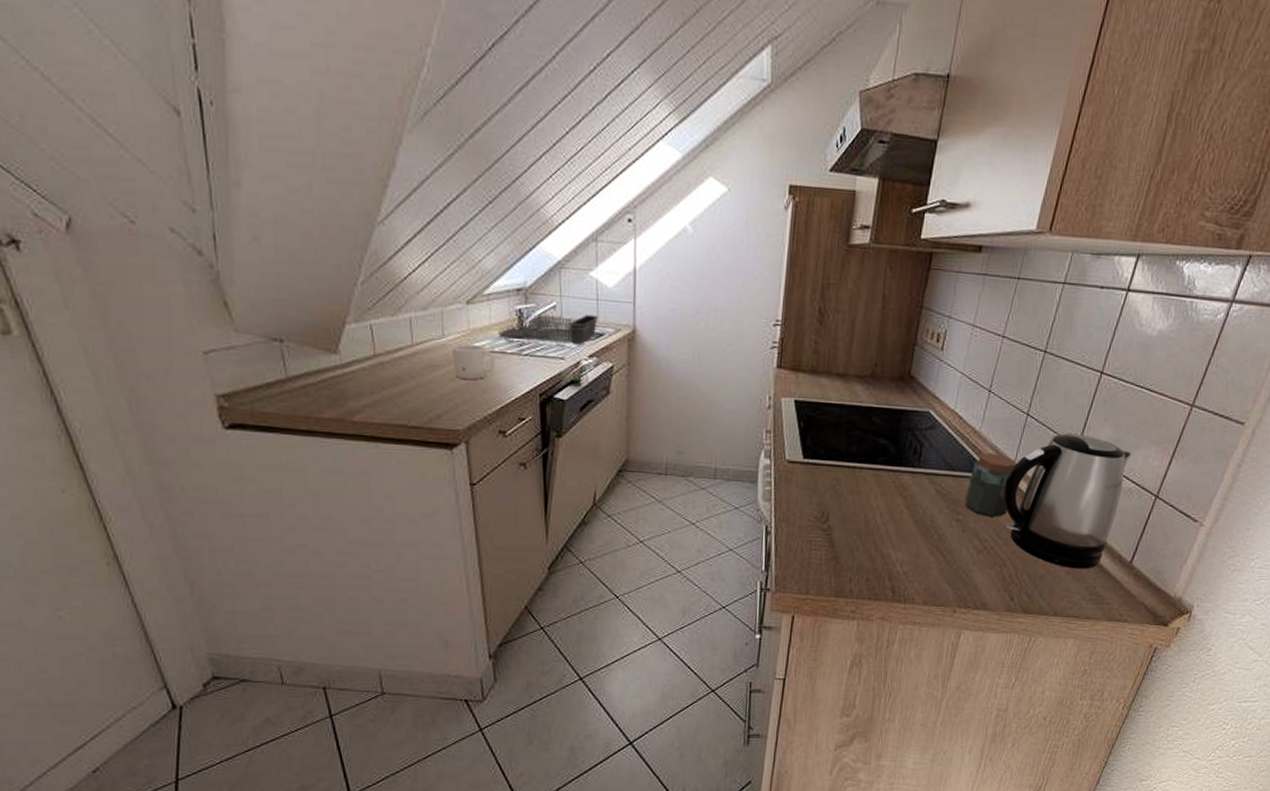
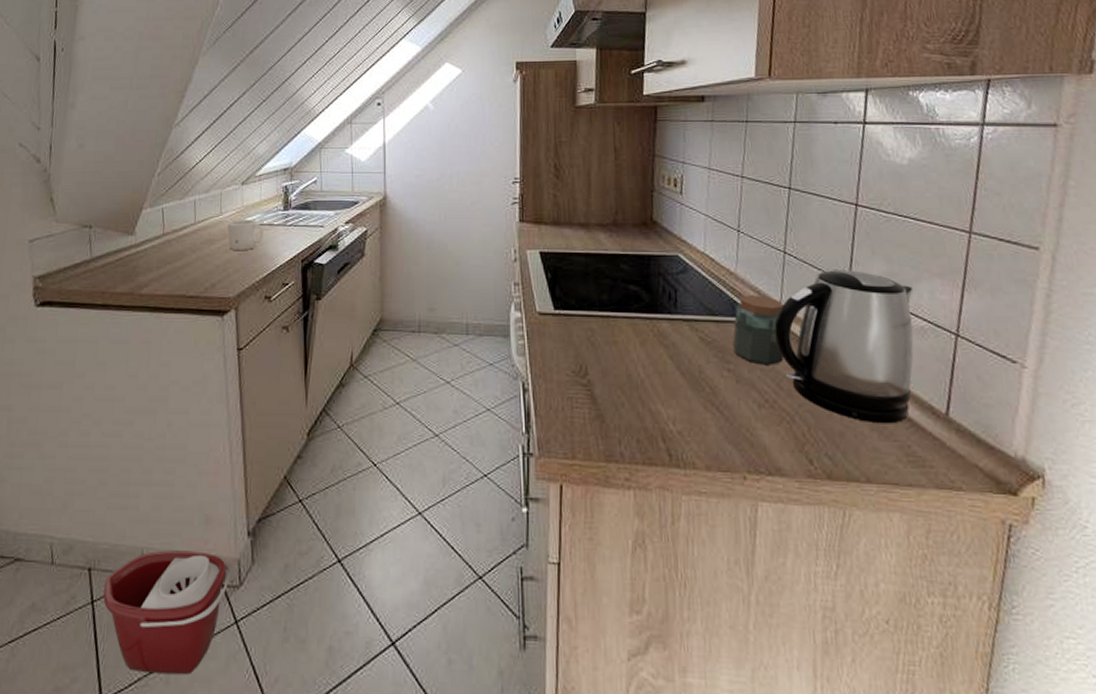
bucket: none [342,671,473,773] -> present [103,550,230,675]
dish rack: present [498,314,598,346] -> none [267,186,353,216]

